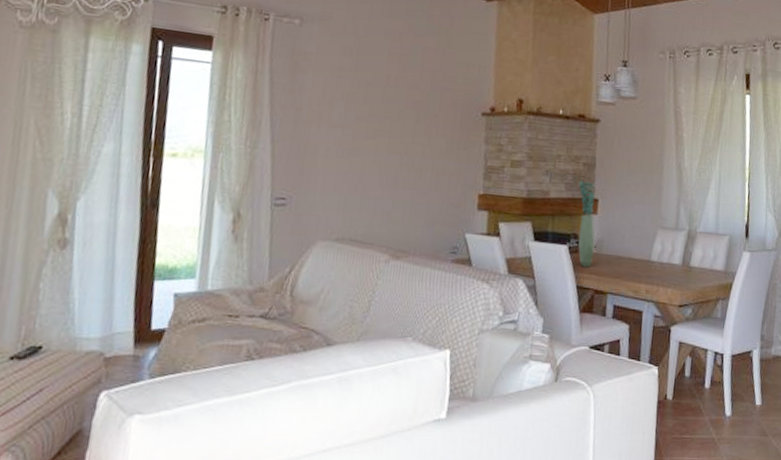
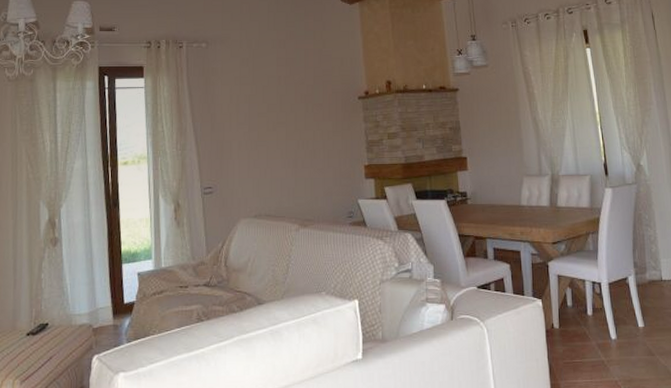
vase: present [578,177,596,269] -> none [448,140,469,219]

